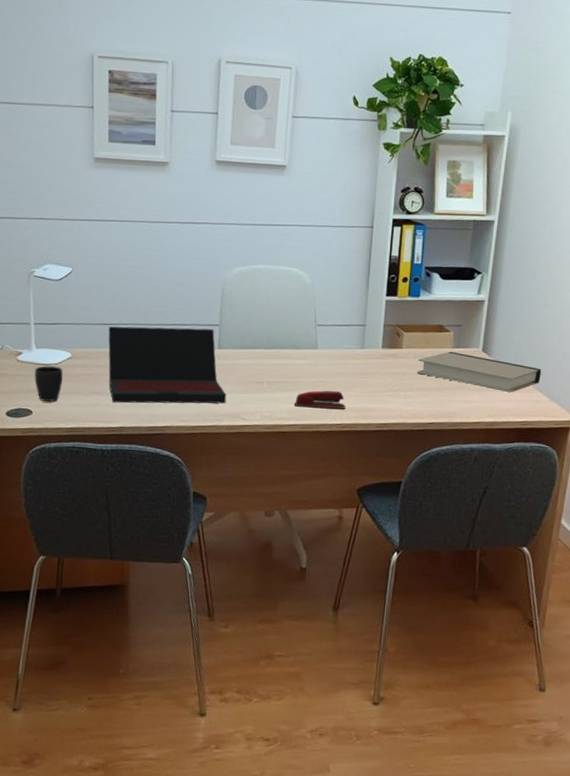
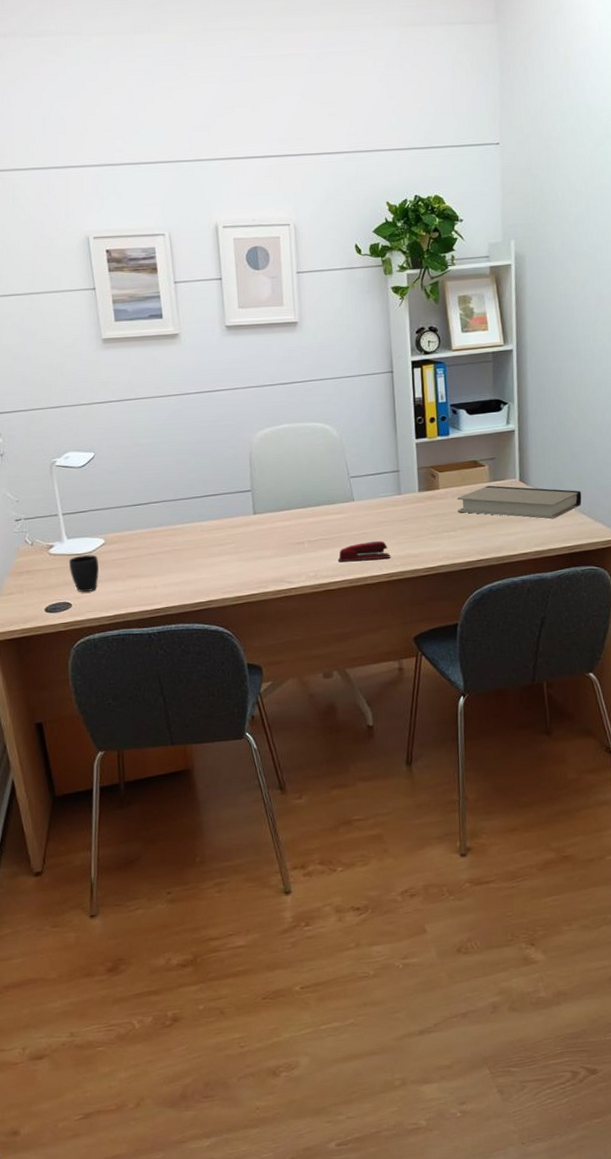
laptop: present [108,326,227,404] -> none [139,495,269,584]

